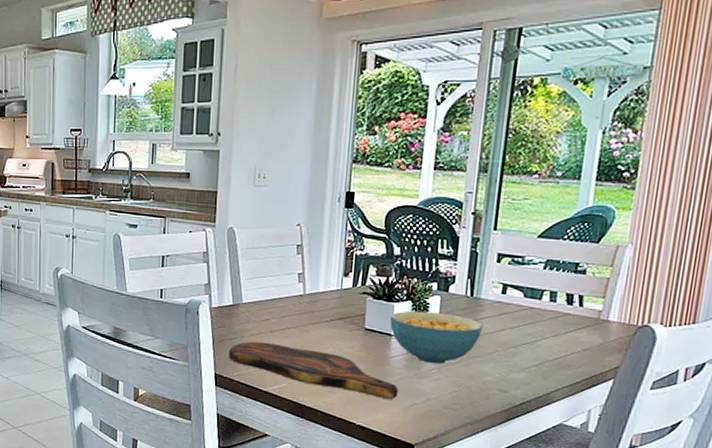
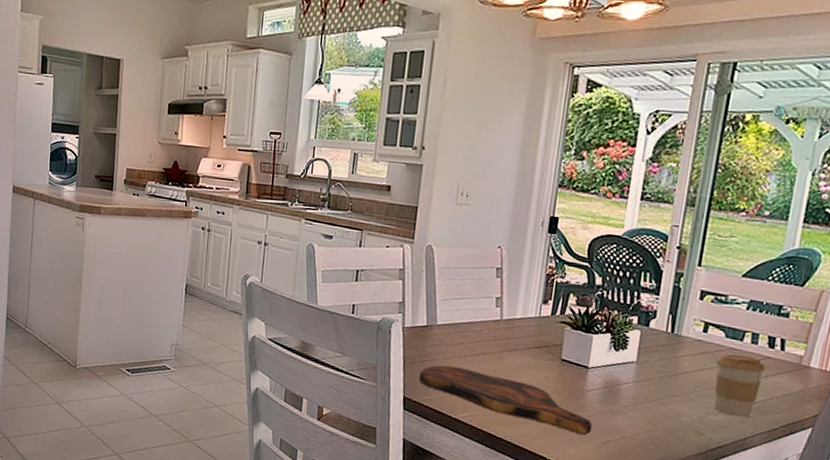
cereal bowl: present [390,310,484,365] -> none [587,343,683,402]
coffee cup: none [515,313,565,374] -> present [714,354,766,418]

